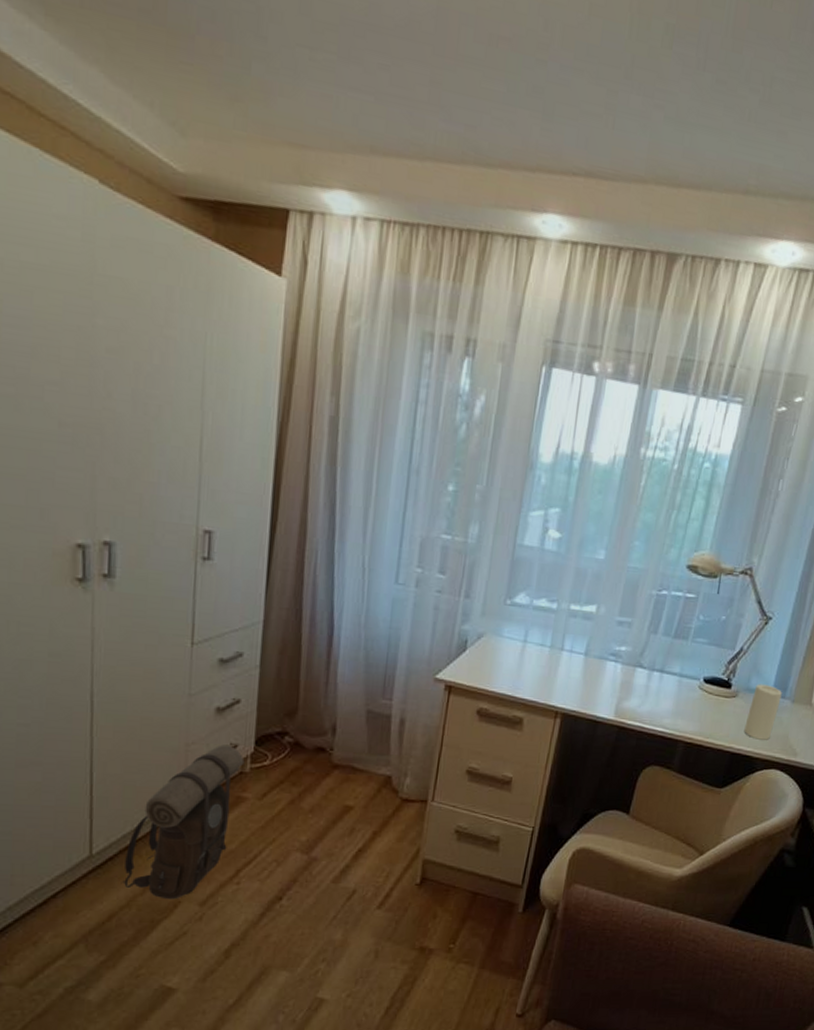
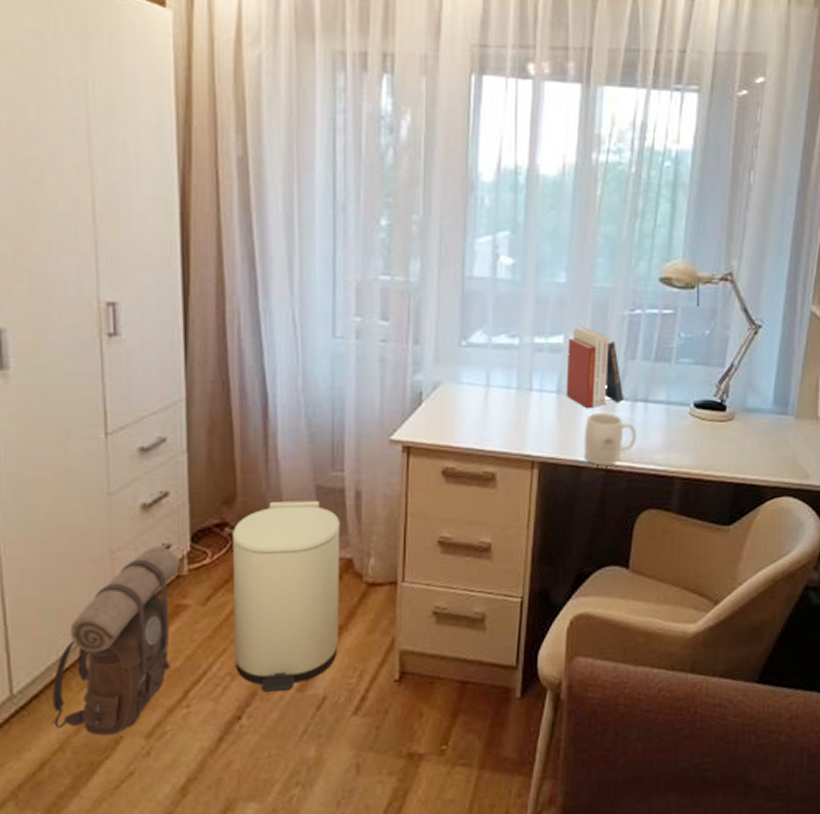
pedal bin: none [281,719,384,882] -> present [231,500,340,693]
books: none [592,597,643,672] -> present [566,325,623,409]
mug: none [601,676,650,724] -> present [583,412,636,466]
candle: present [744,684,782,740] -> none [746,401,783,465]

